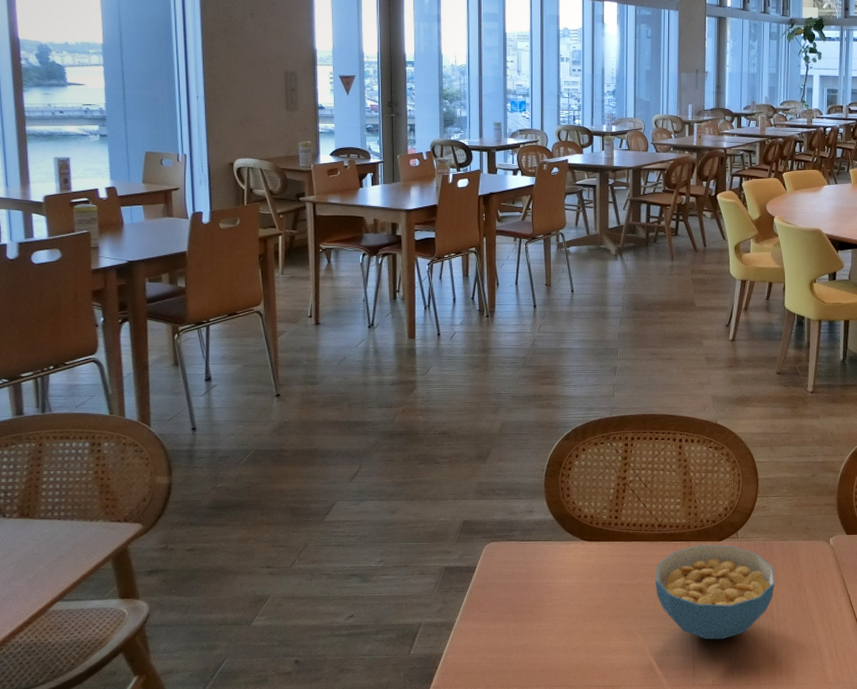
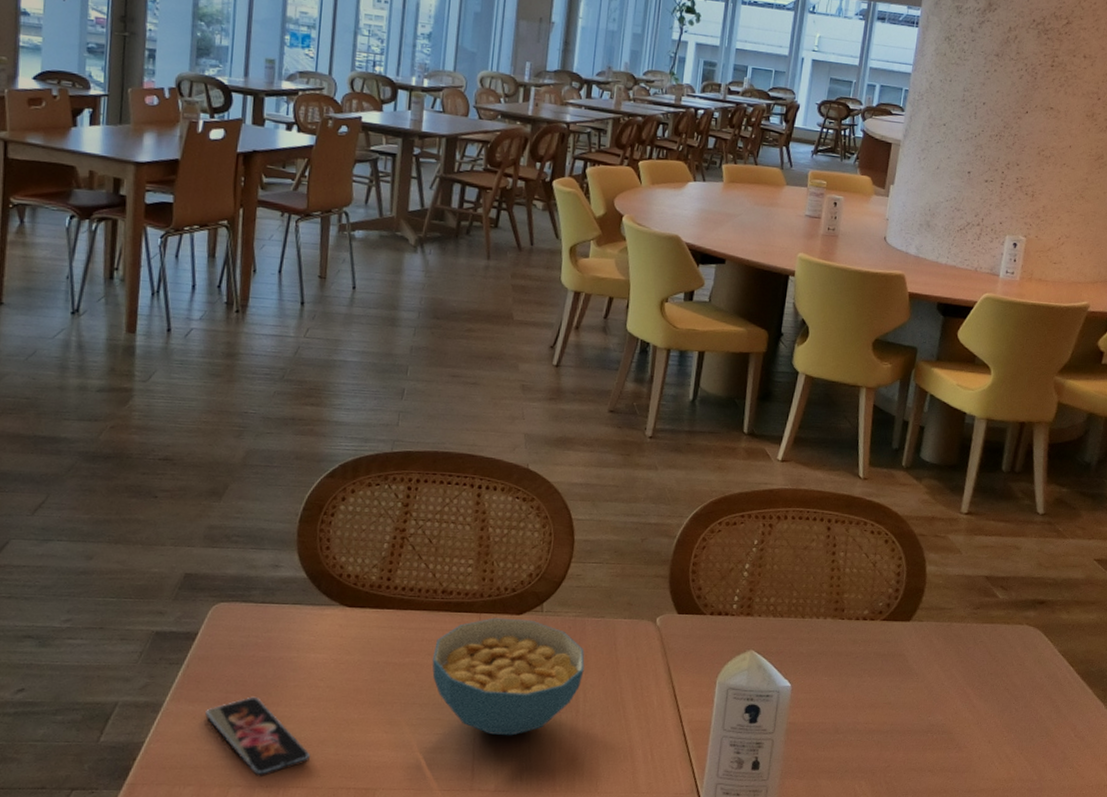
smartphone: none [486,615,567,679] -> present [205,696,310,778]

